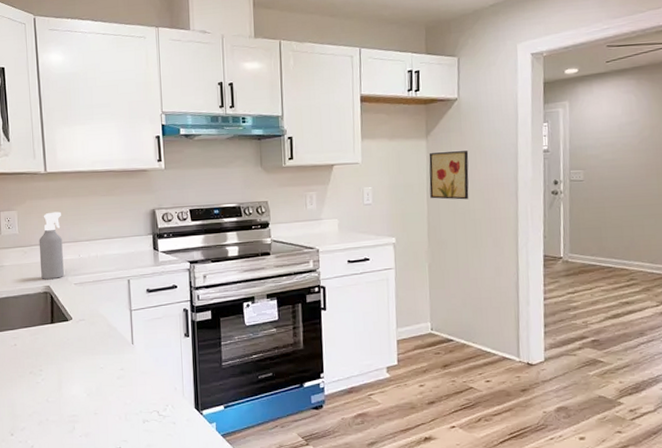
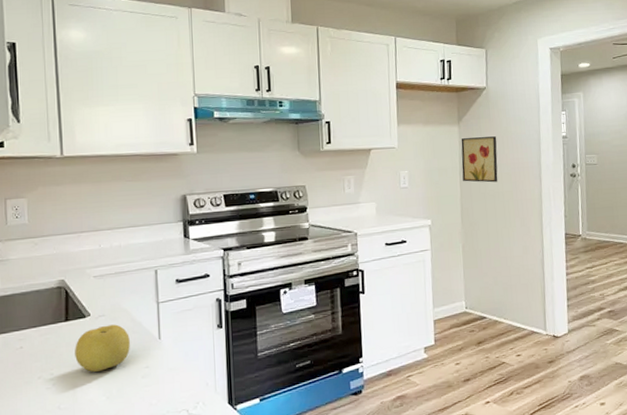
spray bottle: present [39,211,64,279] -> none [52,198,81,273]
fruit: none [59,328,107,371] -> present [75,324,130,372]

